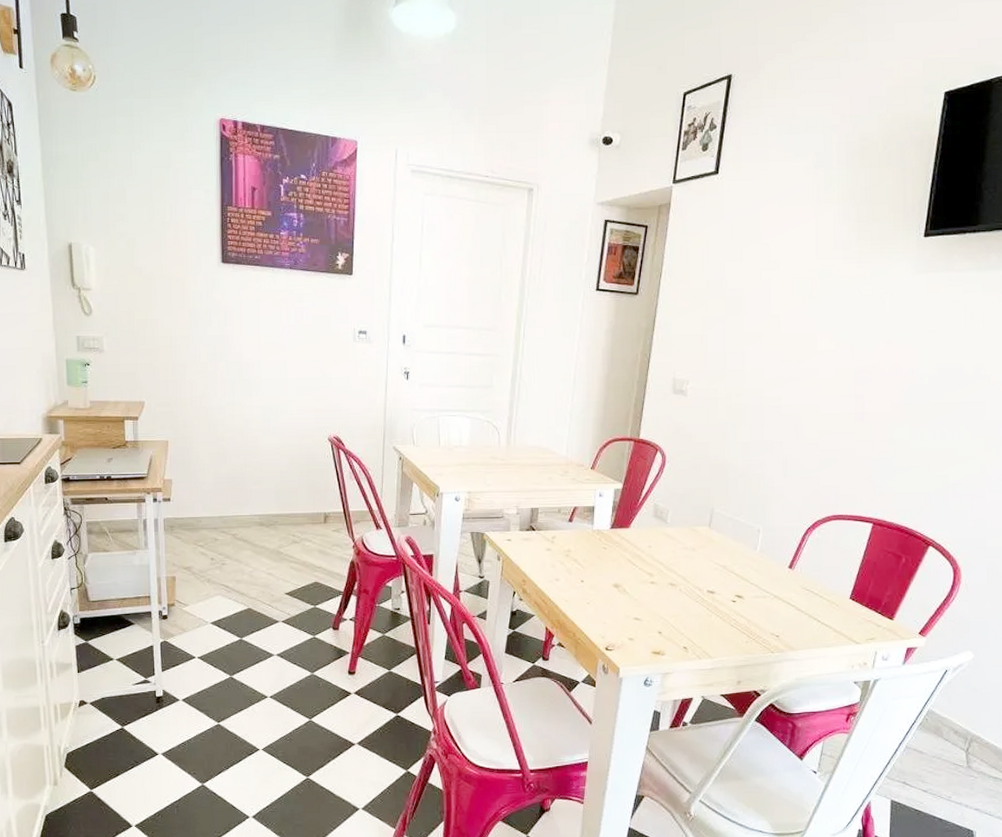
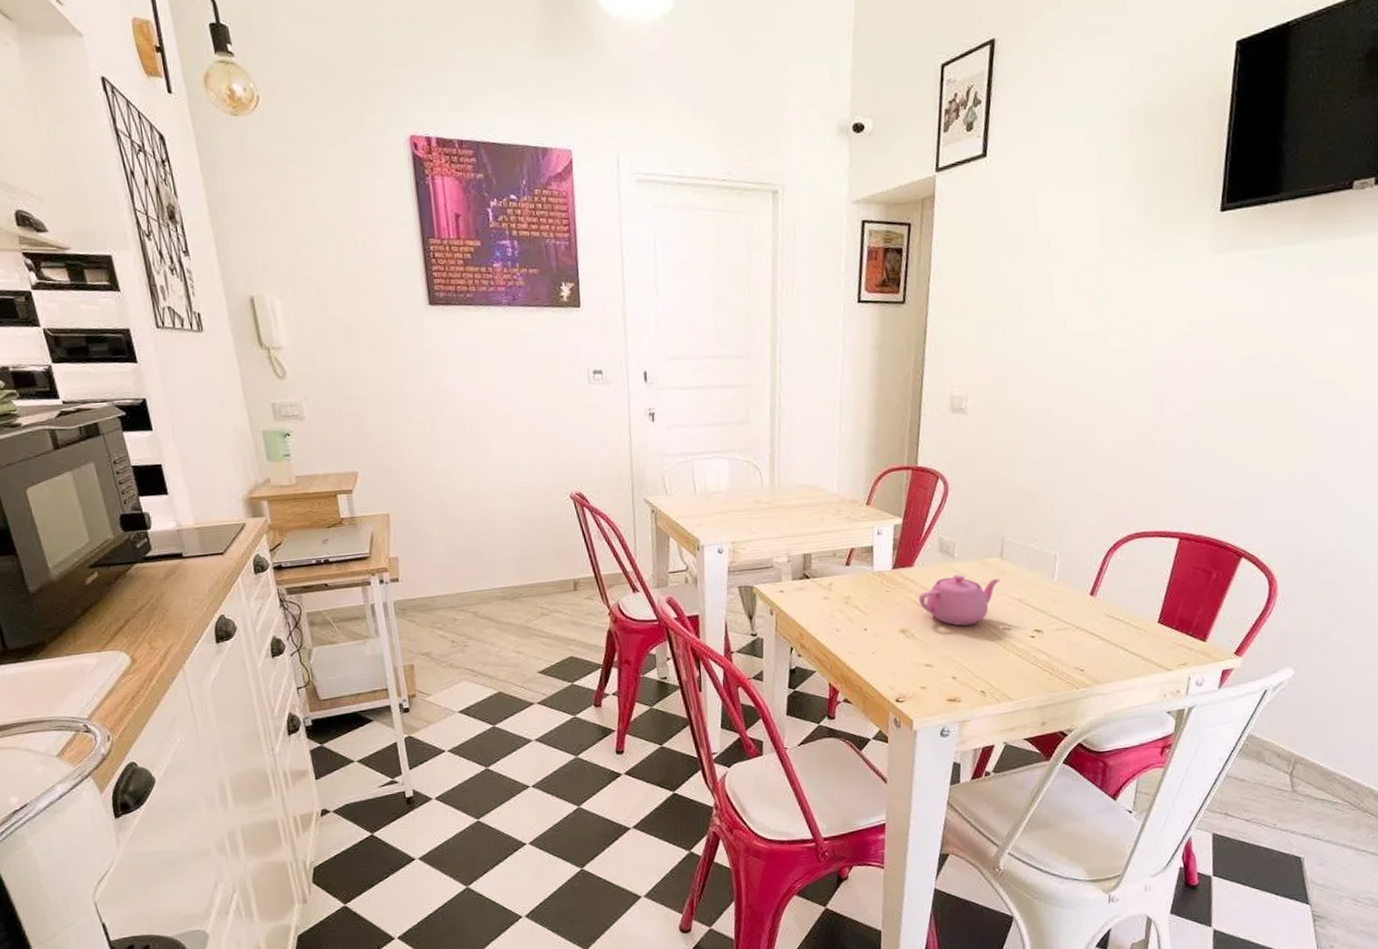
teapot: none [632,538,708,586] -> present [918,574,1001,626]

